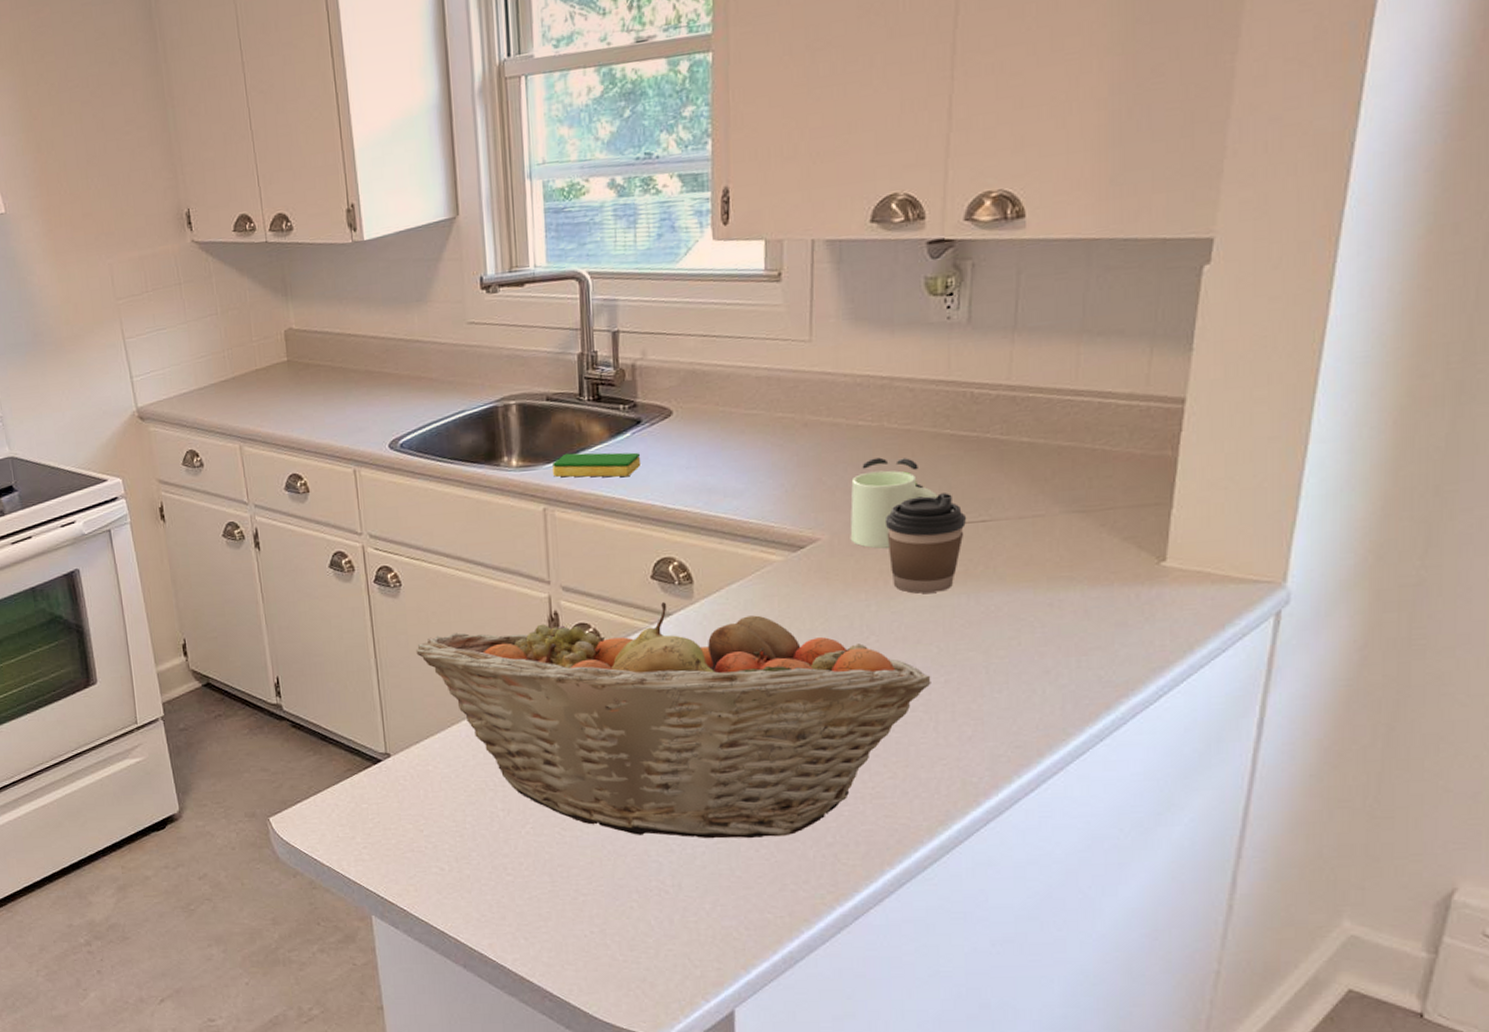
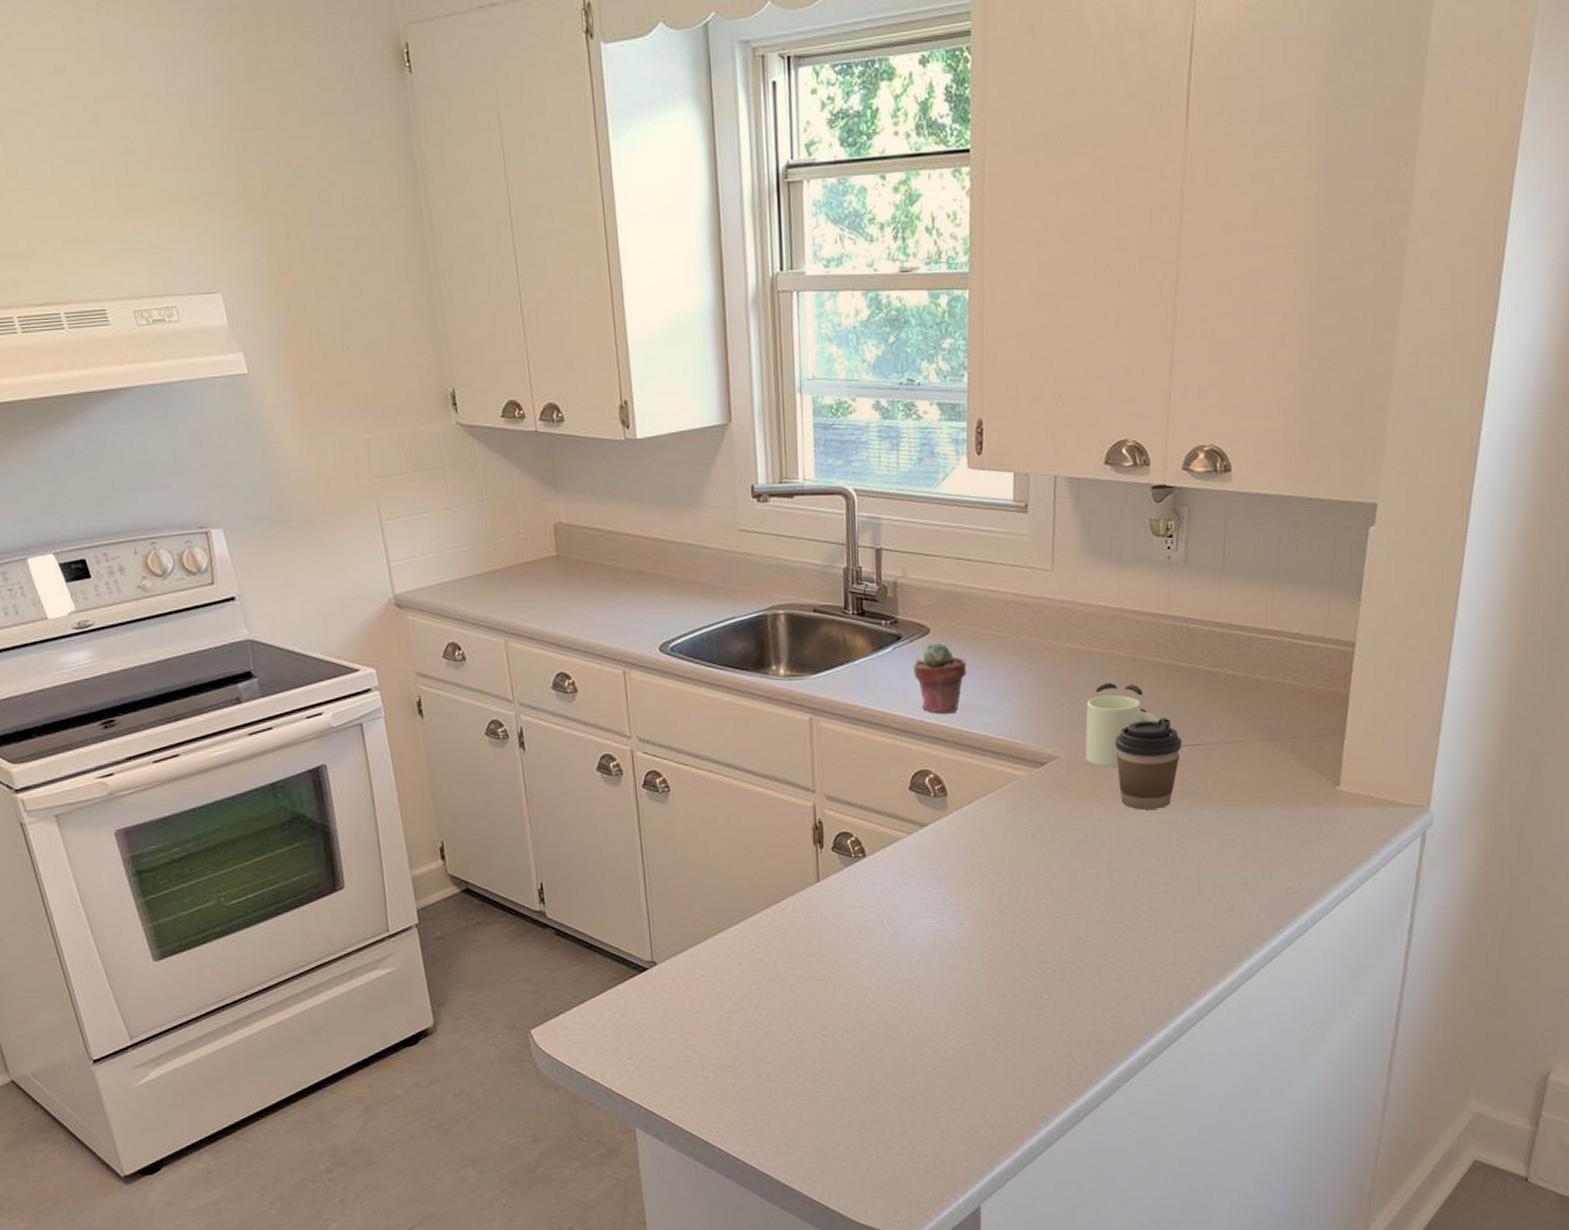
fruit basket: present [416,602,931,839] -> none [684,813,1152,1042]
dish sponge: present [553,452,641,478] -> none [819,664,901,691]
potted succulent: none [654,424,714,499] -> present [913,642,967,714]

